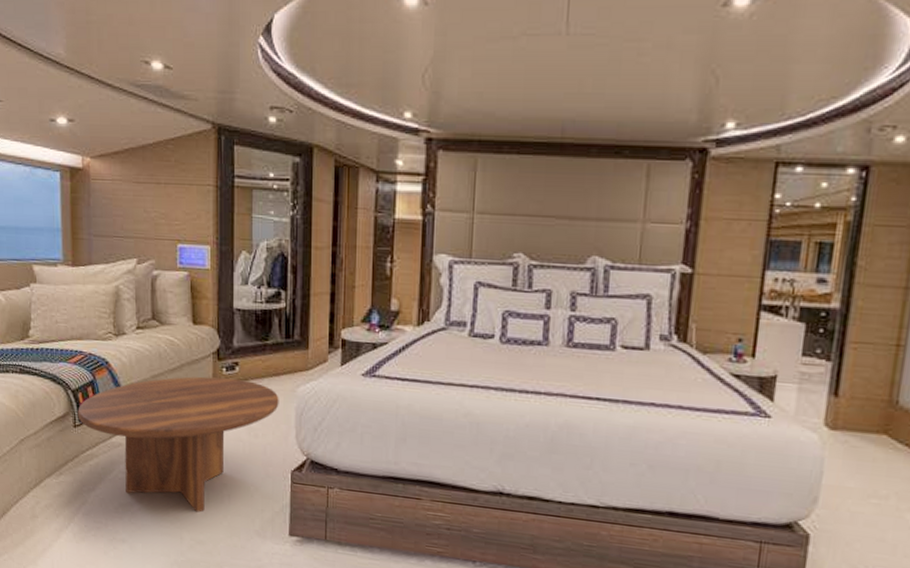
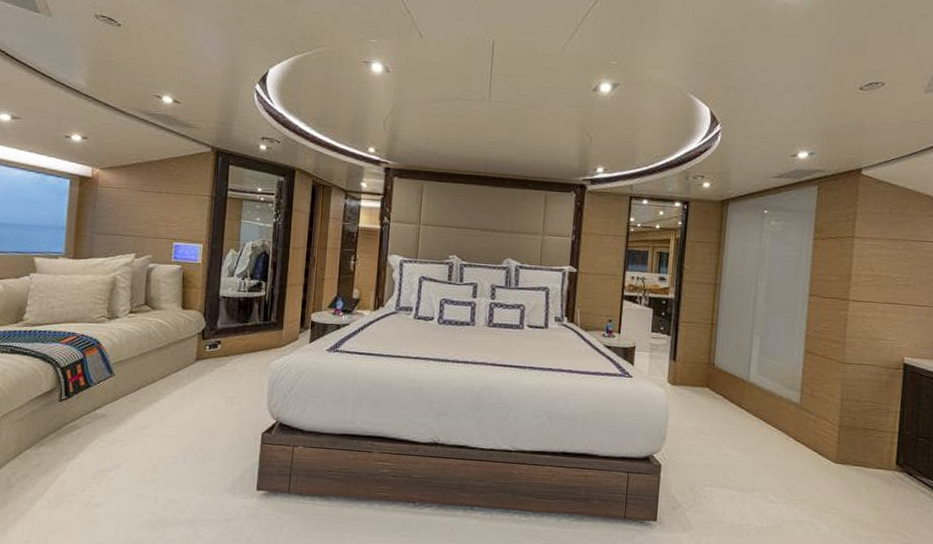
coffee table: present [78,376,279,513] -> none [64,353,255,474]

